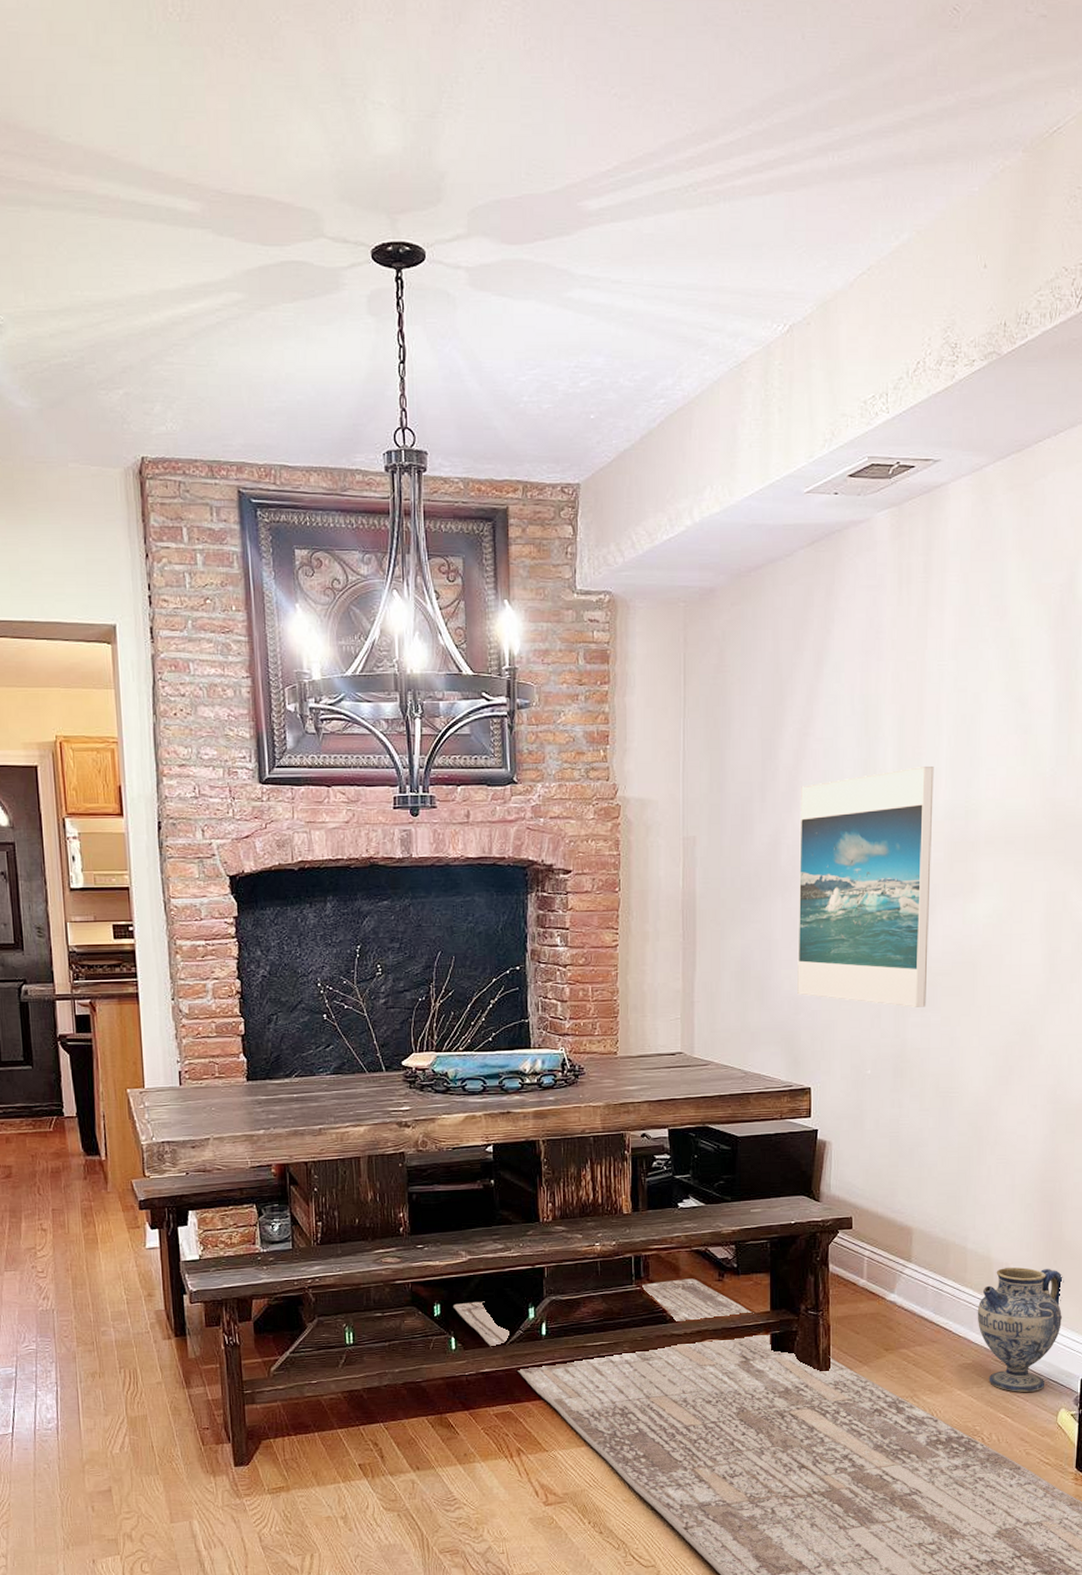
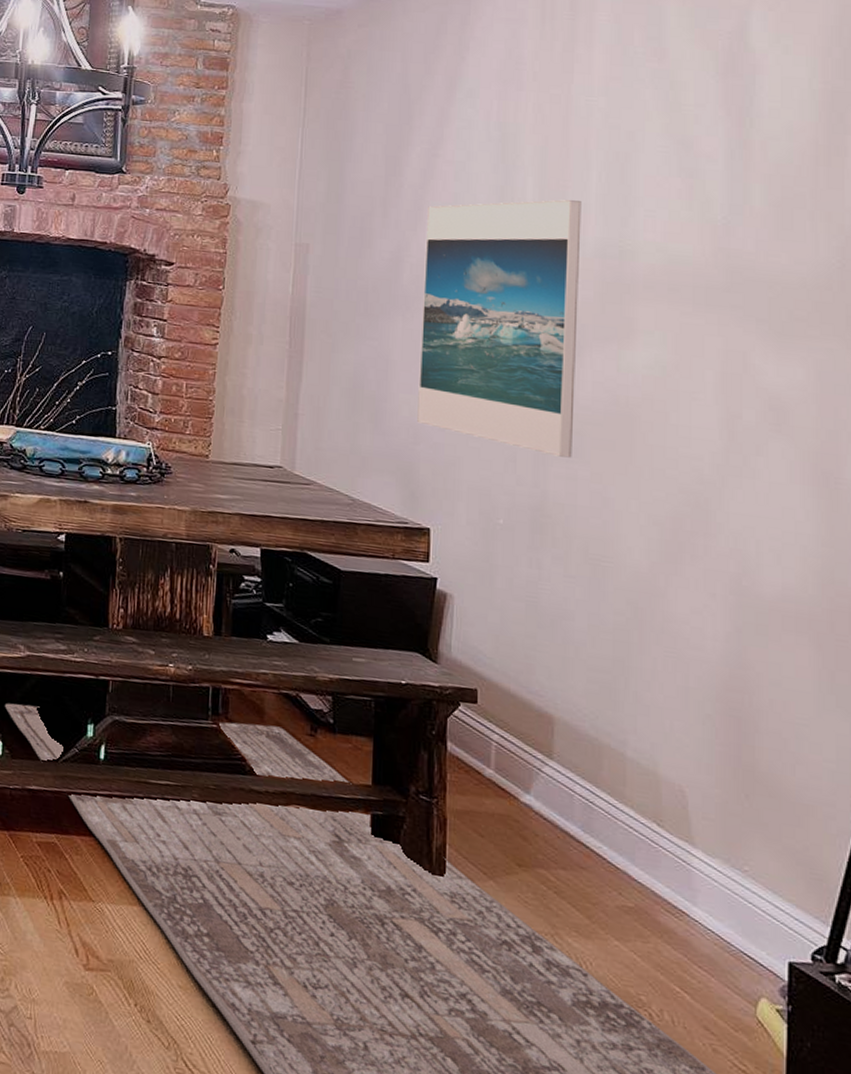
ceramic jug: present [977,1267,1064,1392] -> none [640,790,760,966]

